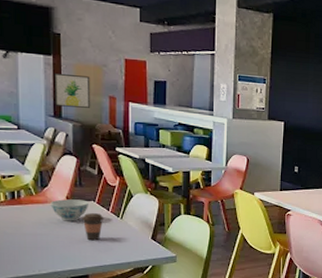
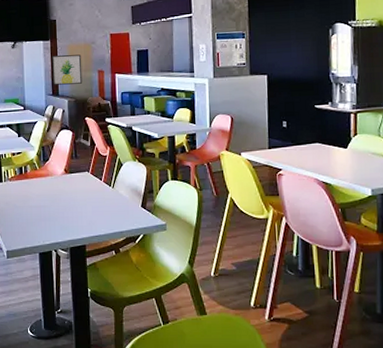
bowl: present [50,199,88,221] -> none [51,171,83,193]
coffee cup: present [82,213,104,241] -> none [78,183,98,211]

